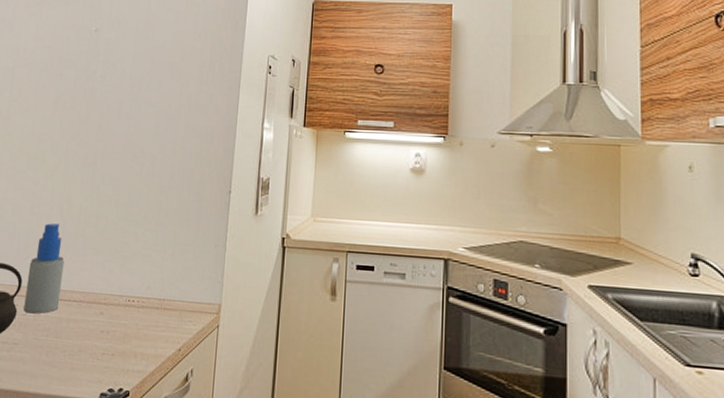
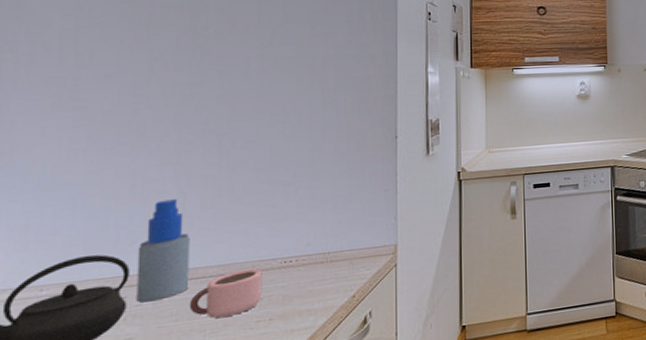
mug: none [57,300,111,343] -> present [189,268,262,319]

